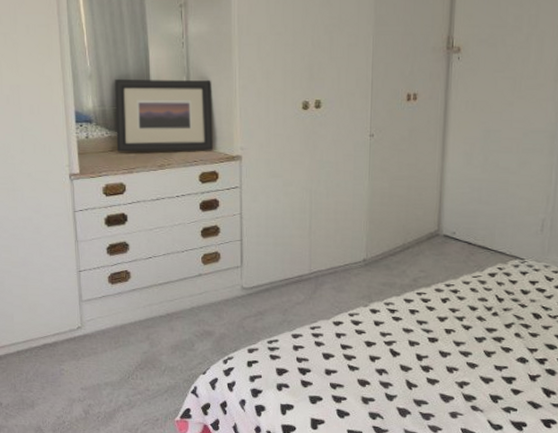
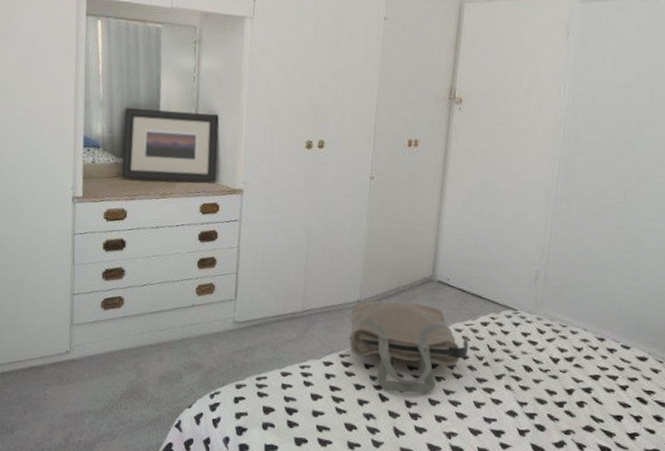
tote bag: none [357,258,477,348] -> present [349,300,469,395]

